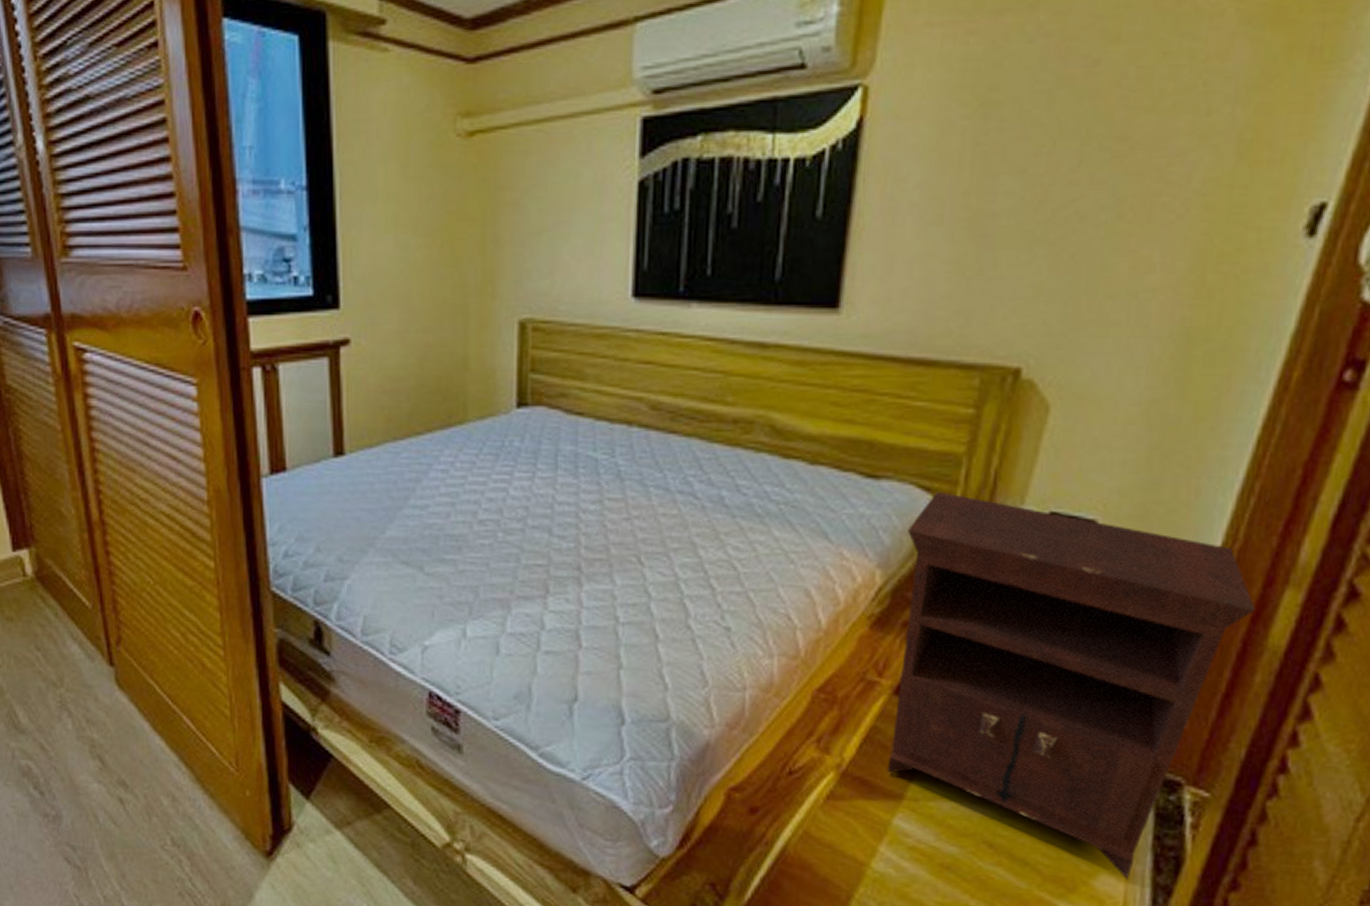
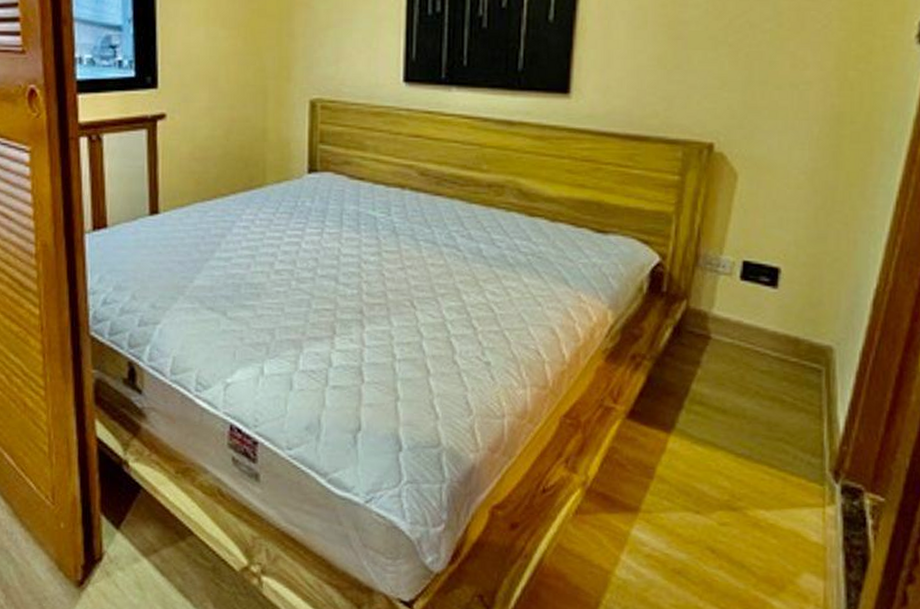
nightstand: present [887,491,1256,880] -> none [624,244,907,578]

